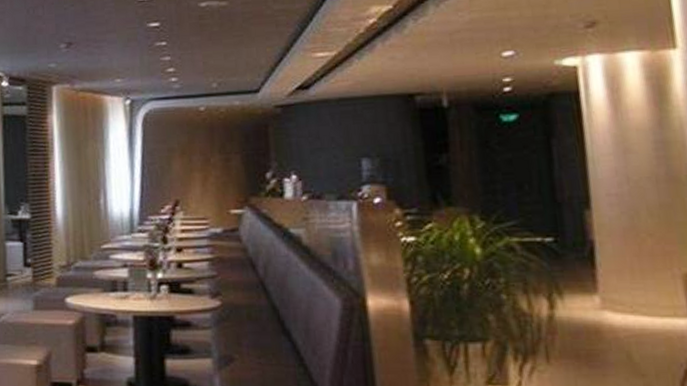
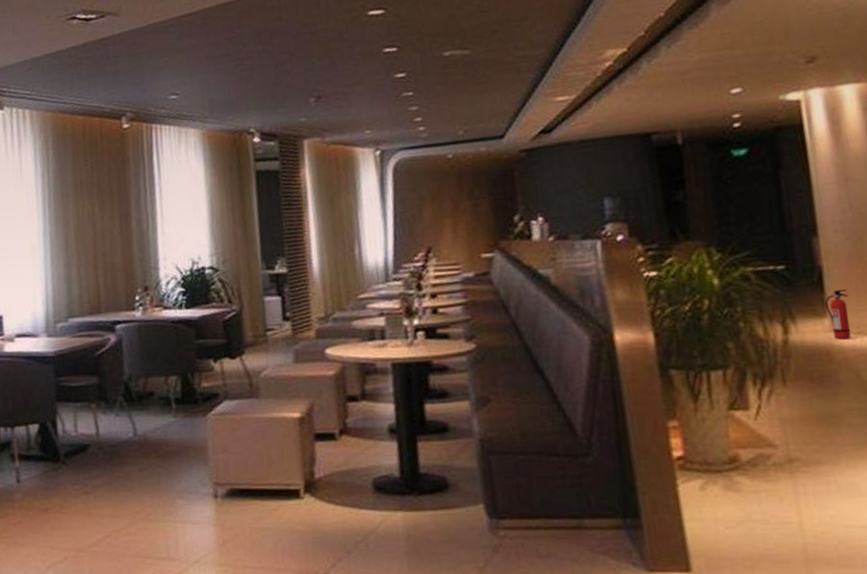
fire extinguisher: none [595,266,623,319] -> present [824,289,851,340]

